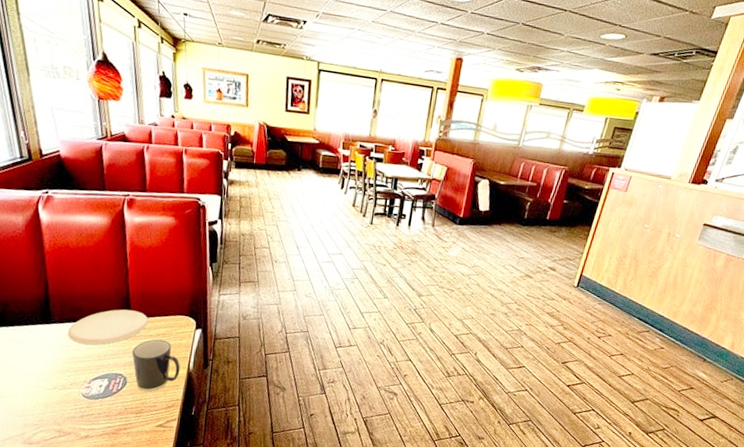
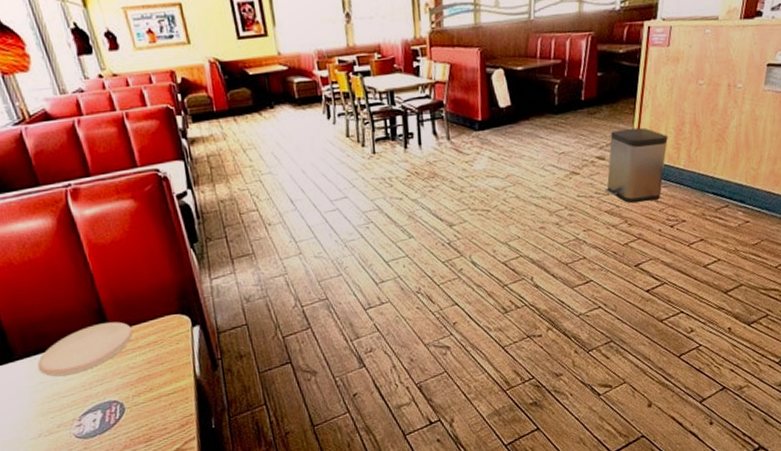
mug: present [131,339,180,392] -> none [121,348,186,415]
pedal bin: none [550,249,611,313] -> present [605,128,668,203]

